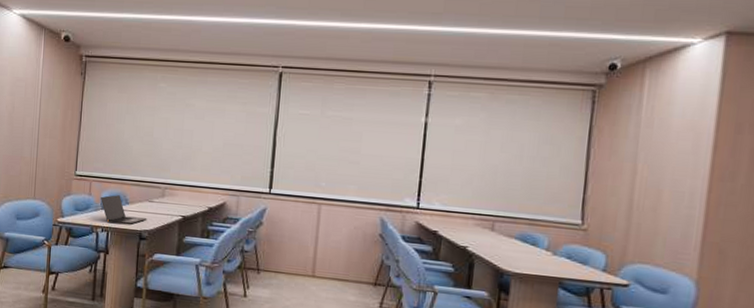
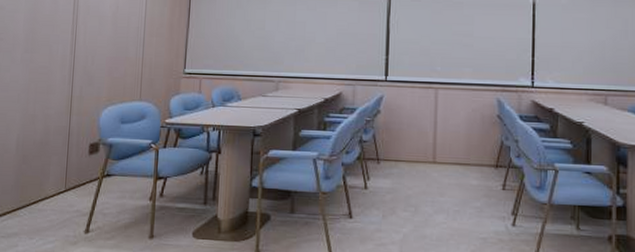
laptop: present [101,195,147,225] -> none [211,91,261,122]

